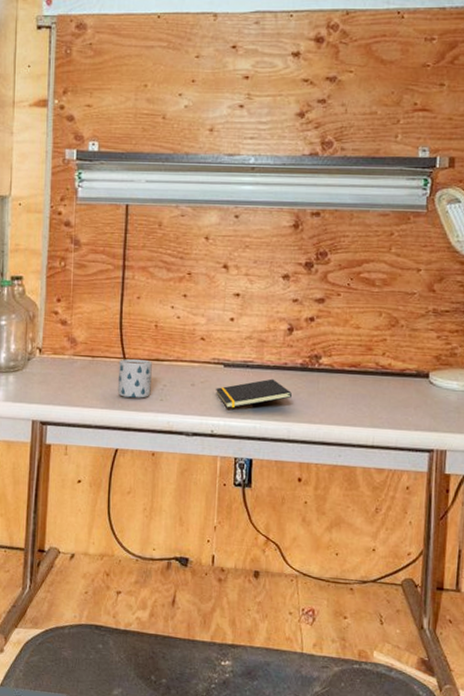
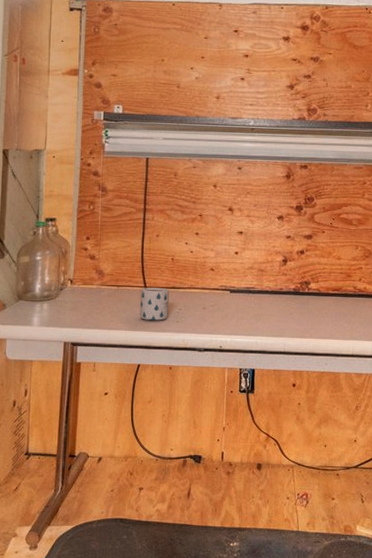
notepad: present [216,378,292,408] -> none [224,301,286,327]

